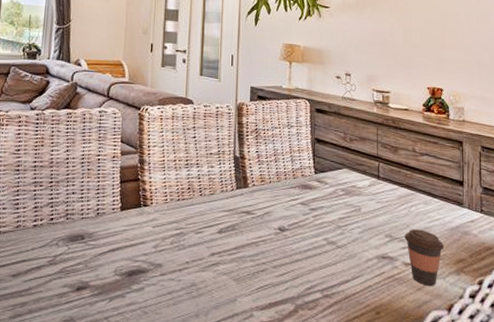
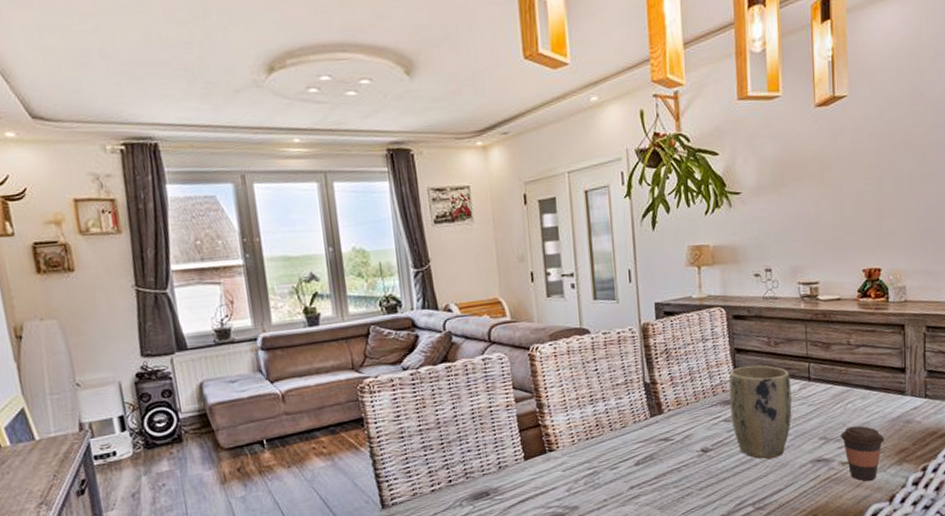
plant pot: none [307,155,362,247] -> present [729,365,792,459]

